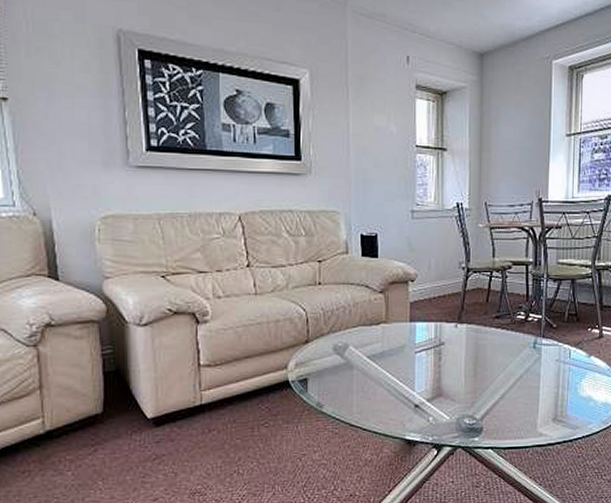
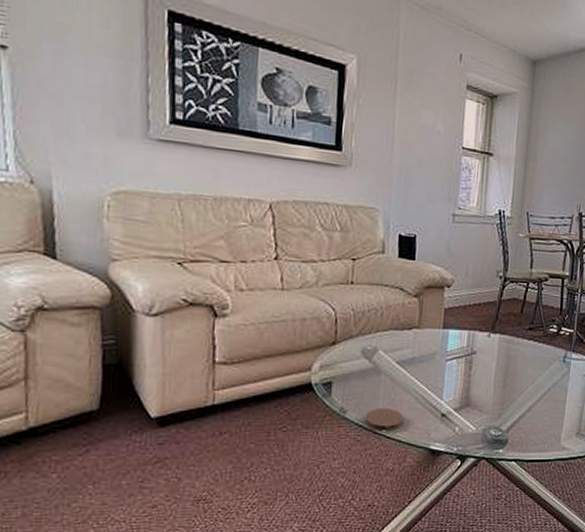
coaster: none [341,401,378,424] -> present [364,407,404,432]

